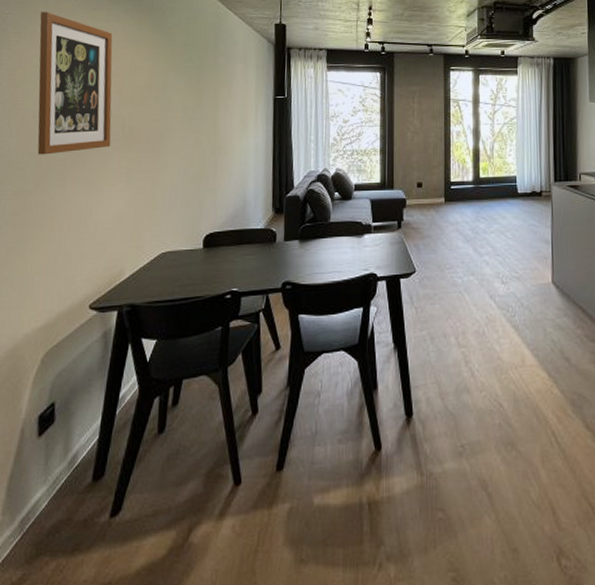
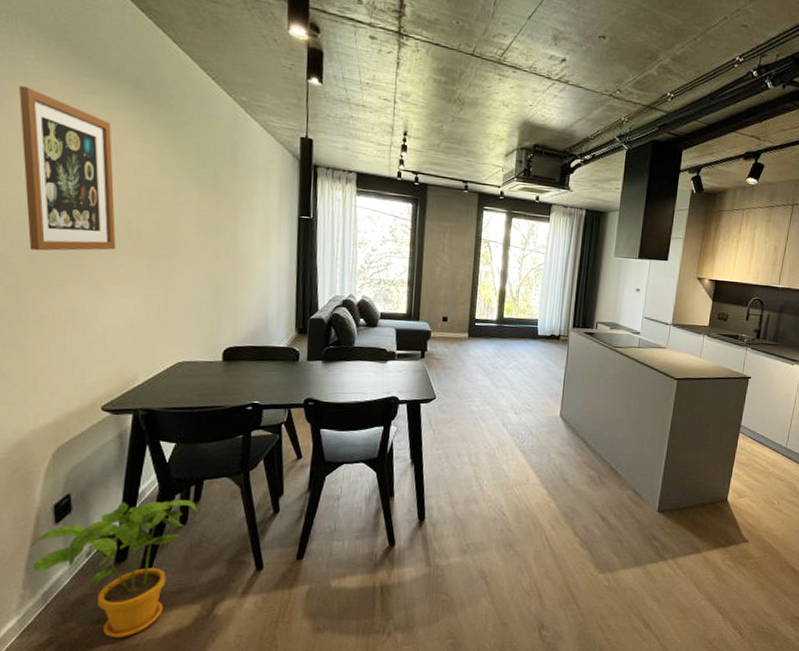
house plant: none [13,404,176,575] -> present [30,500,198,638]

